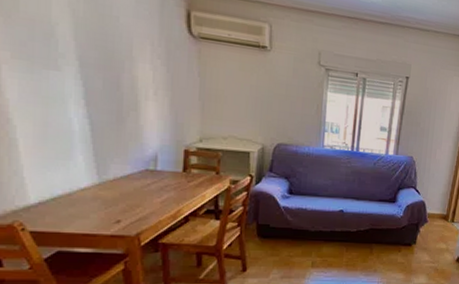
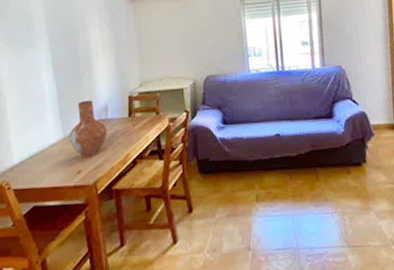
vase: none [105,145,156,209] -> present [69,100,107,158]

